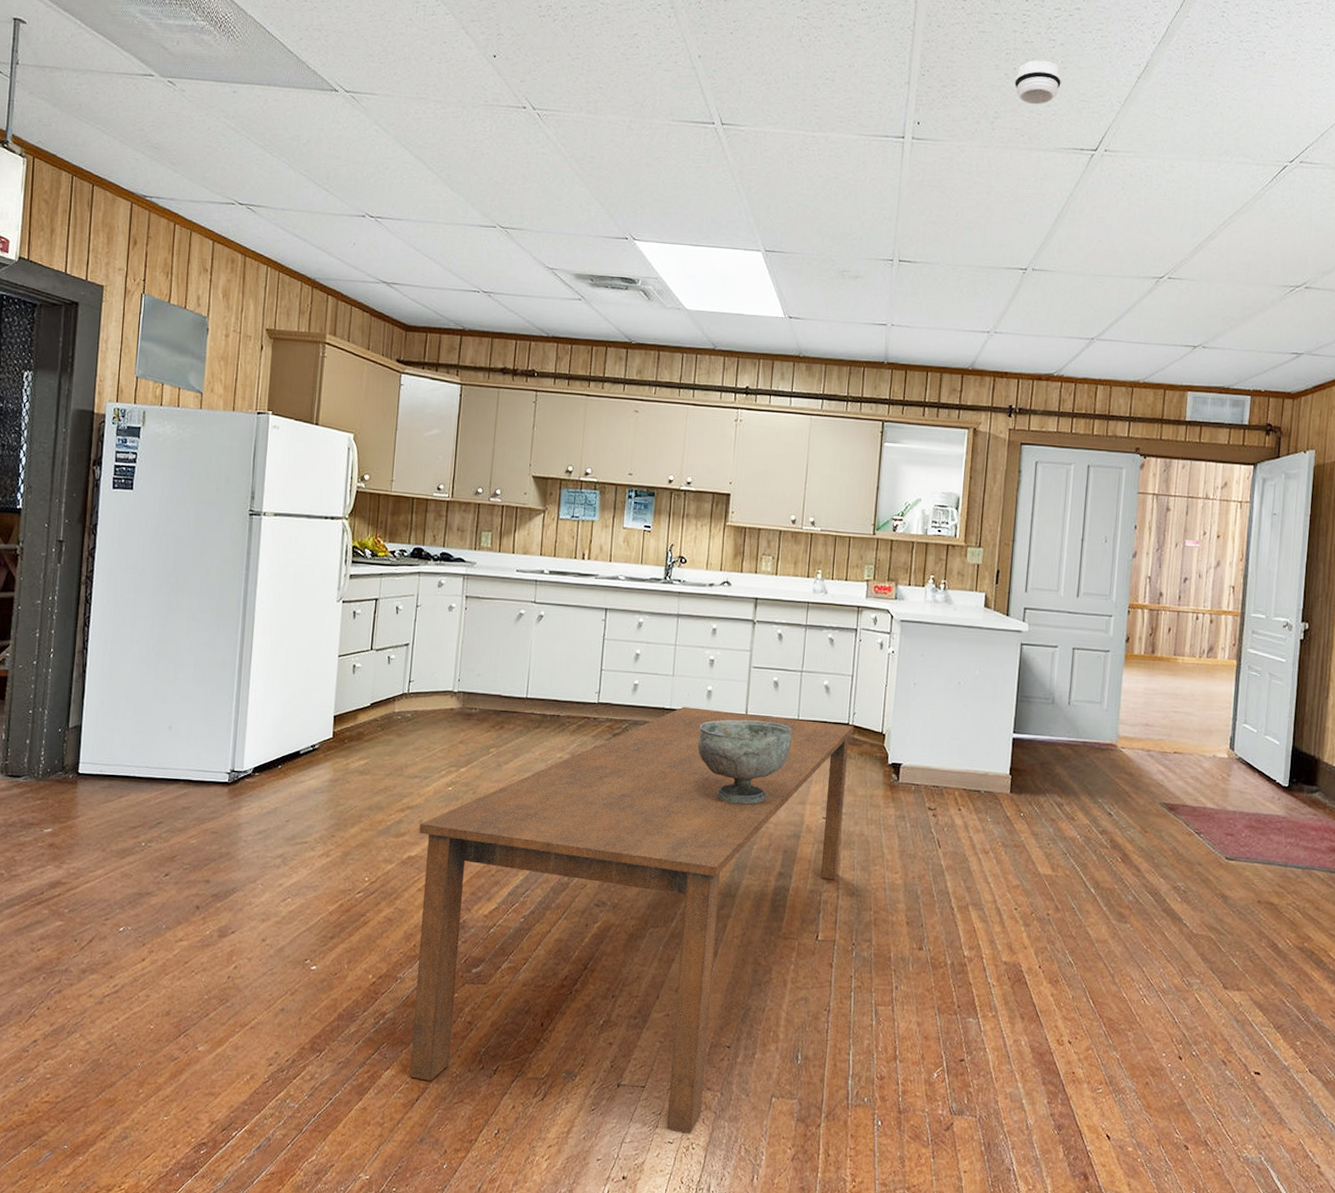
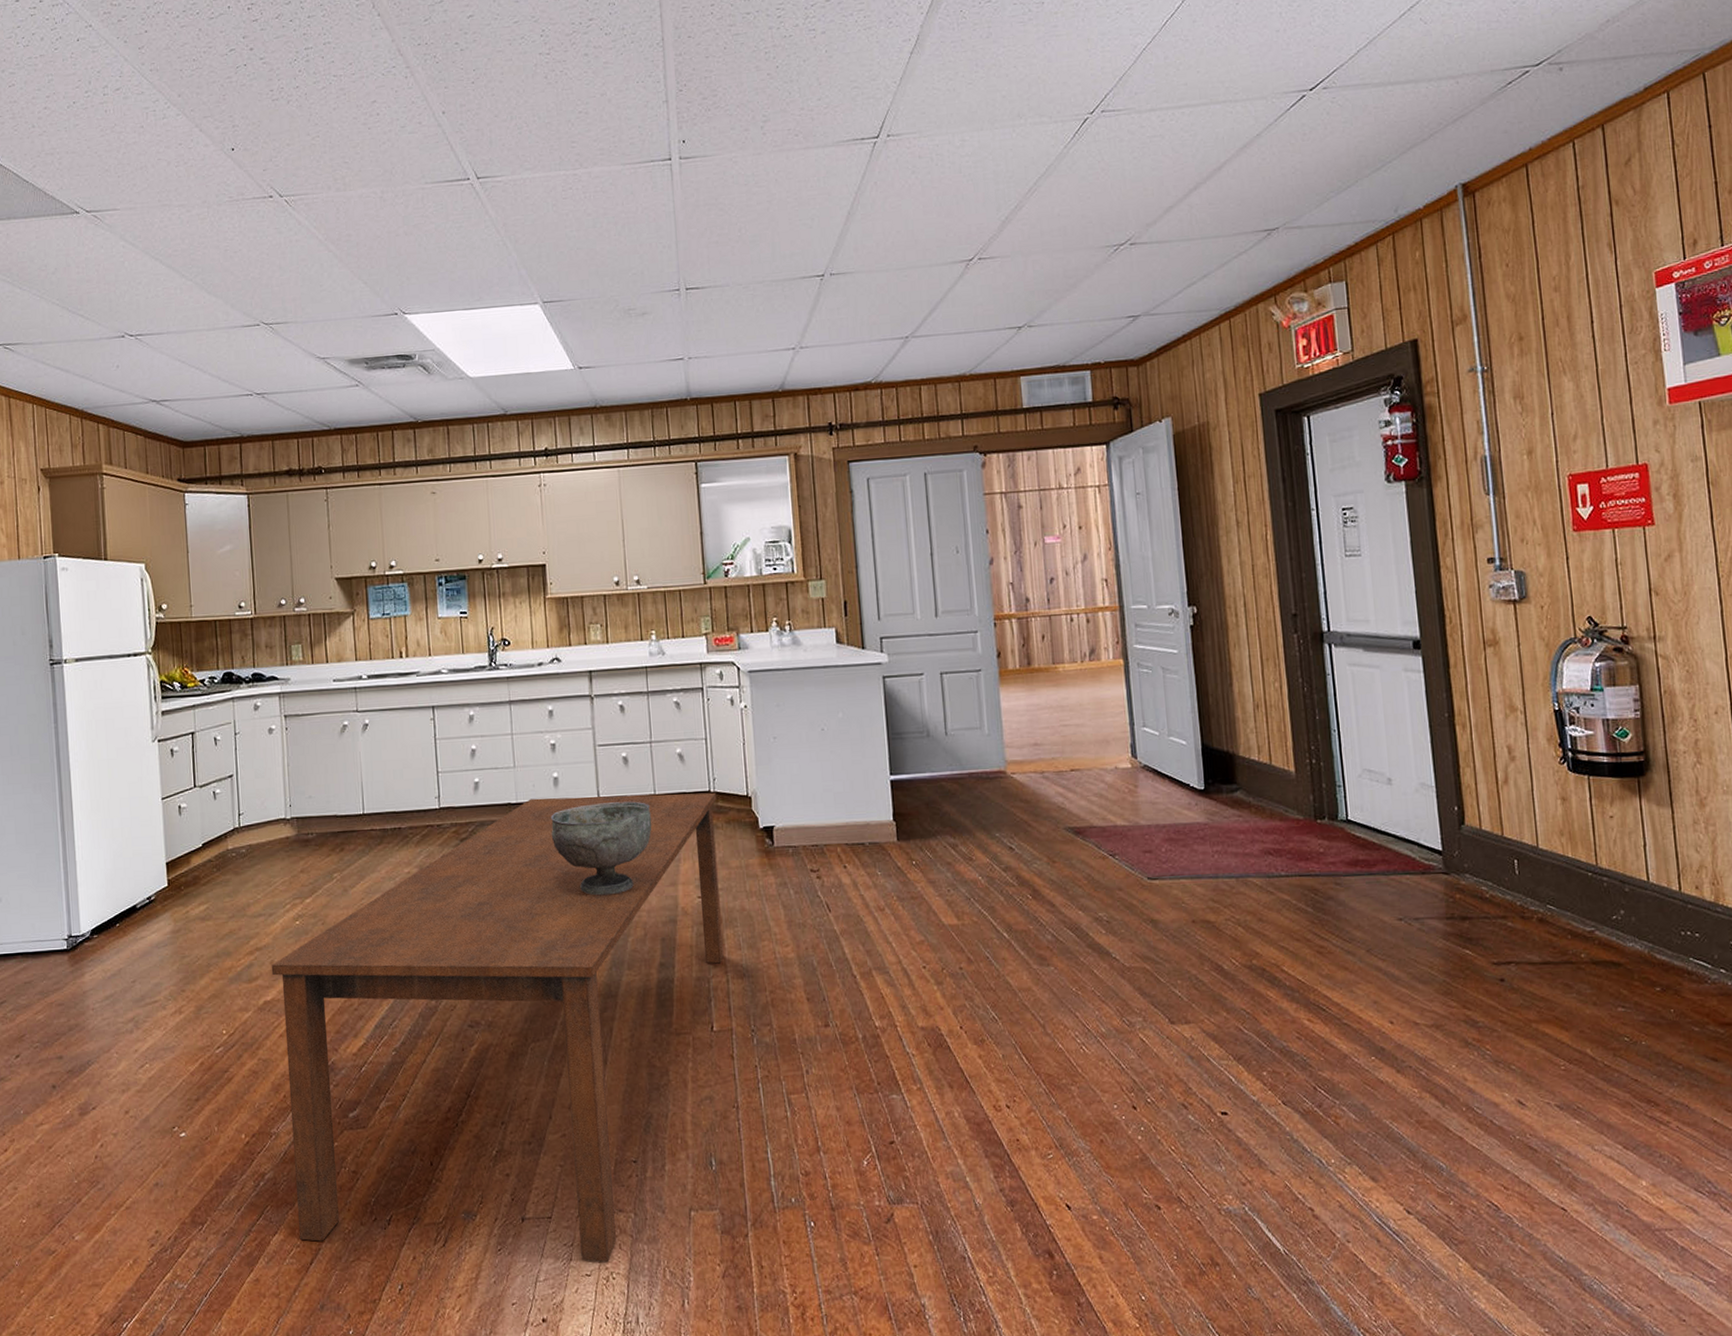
smoke detector: present [1014,60,1062,105] -> none [779,52,829,101]

